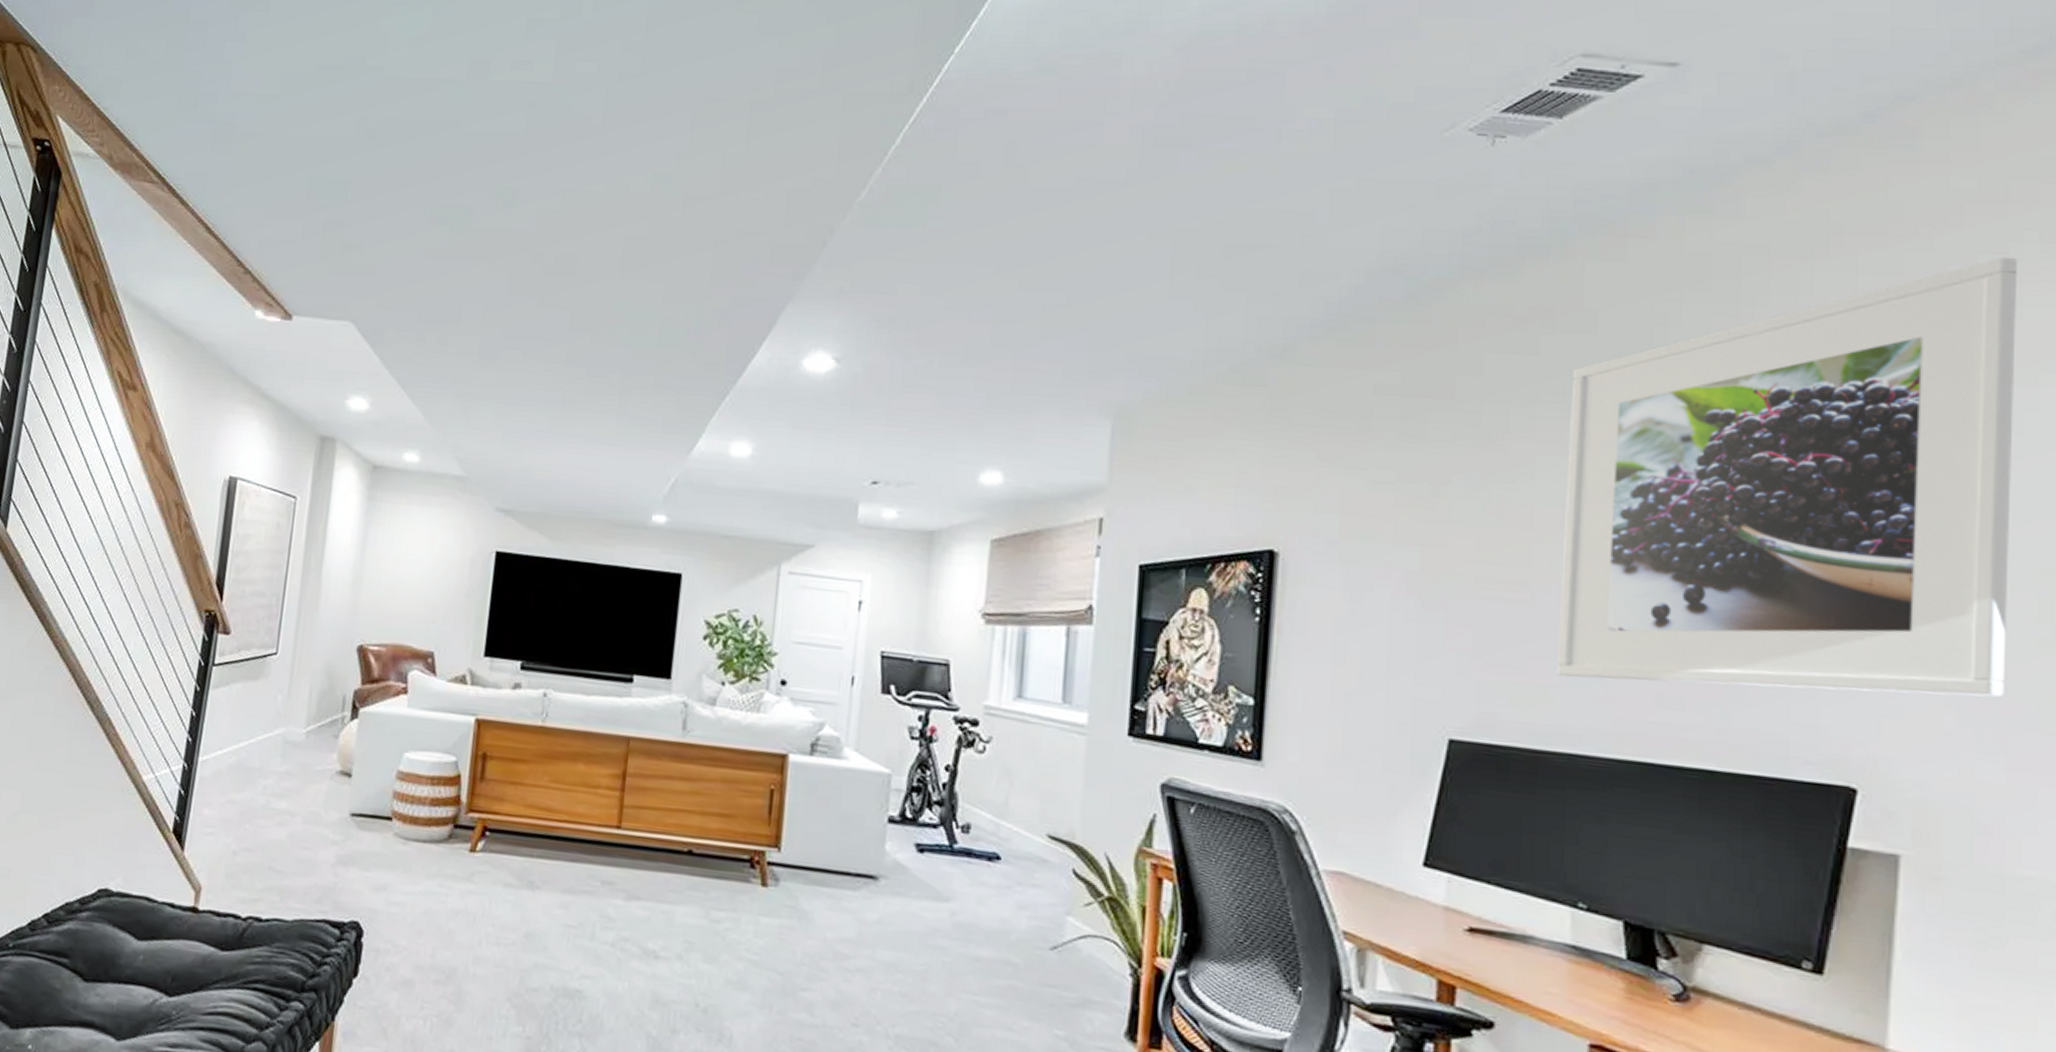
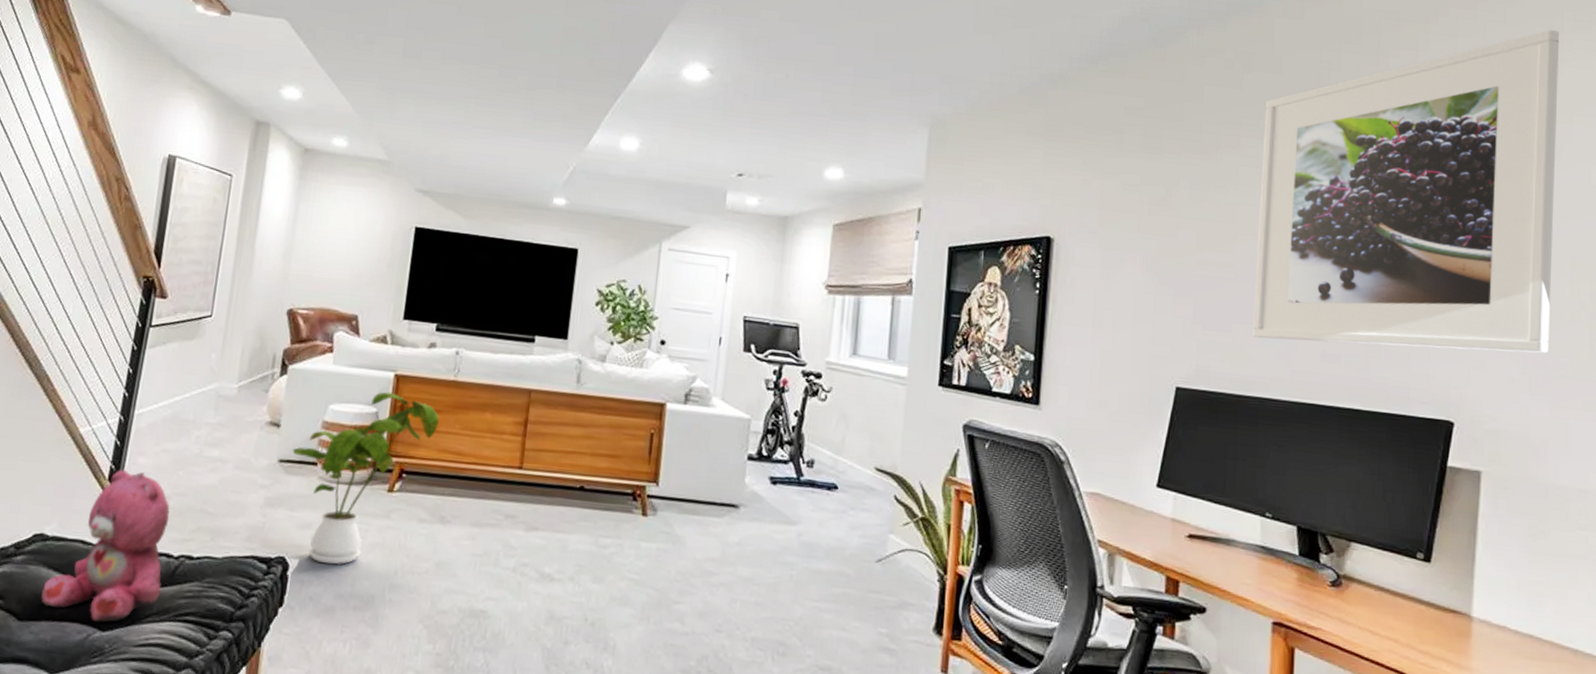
teddy bear: none [107,821,237,987] -> present [41,469,170,623]
house plant: none [365,738,526,933] -> present [292,392,440,565]

